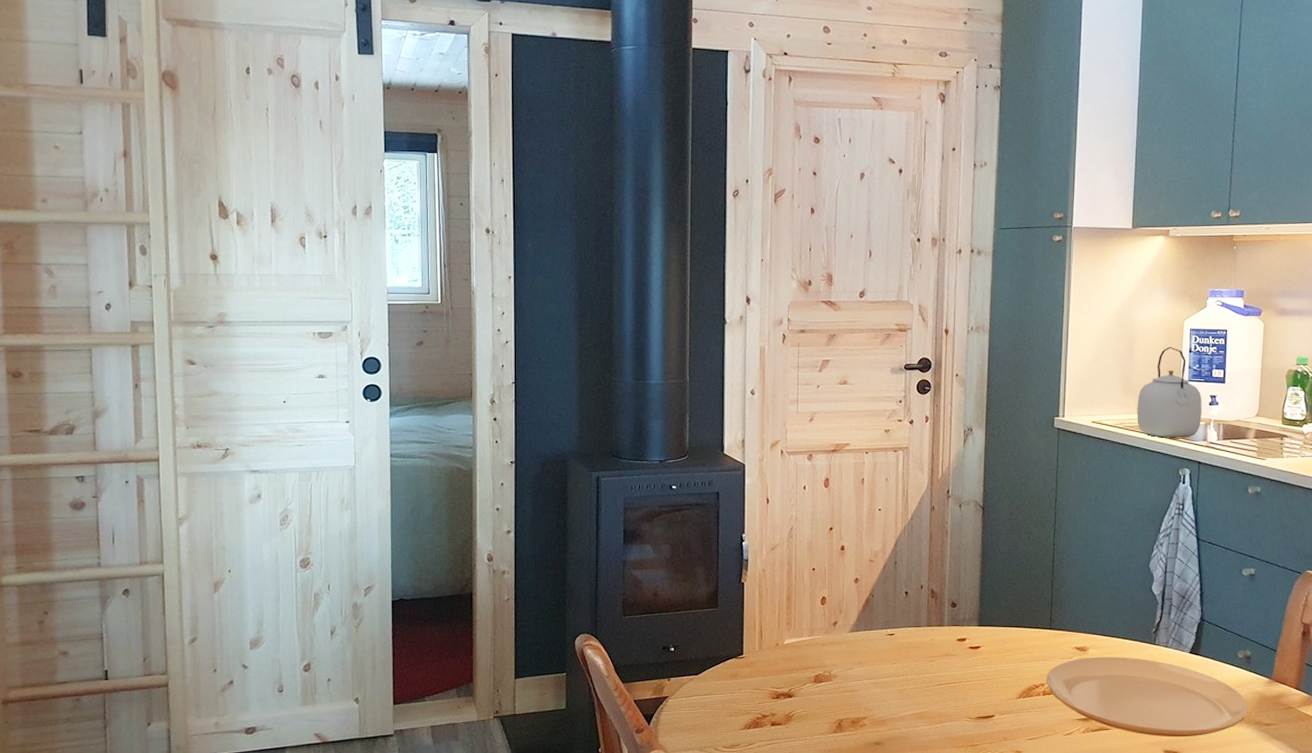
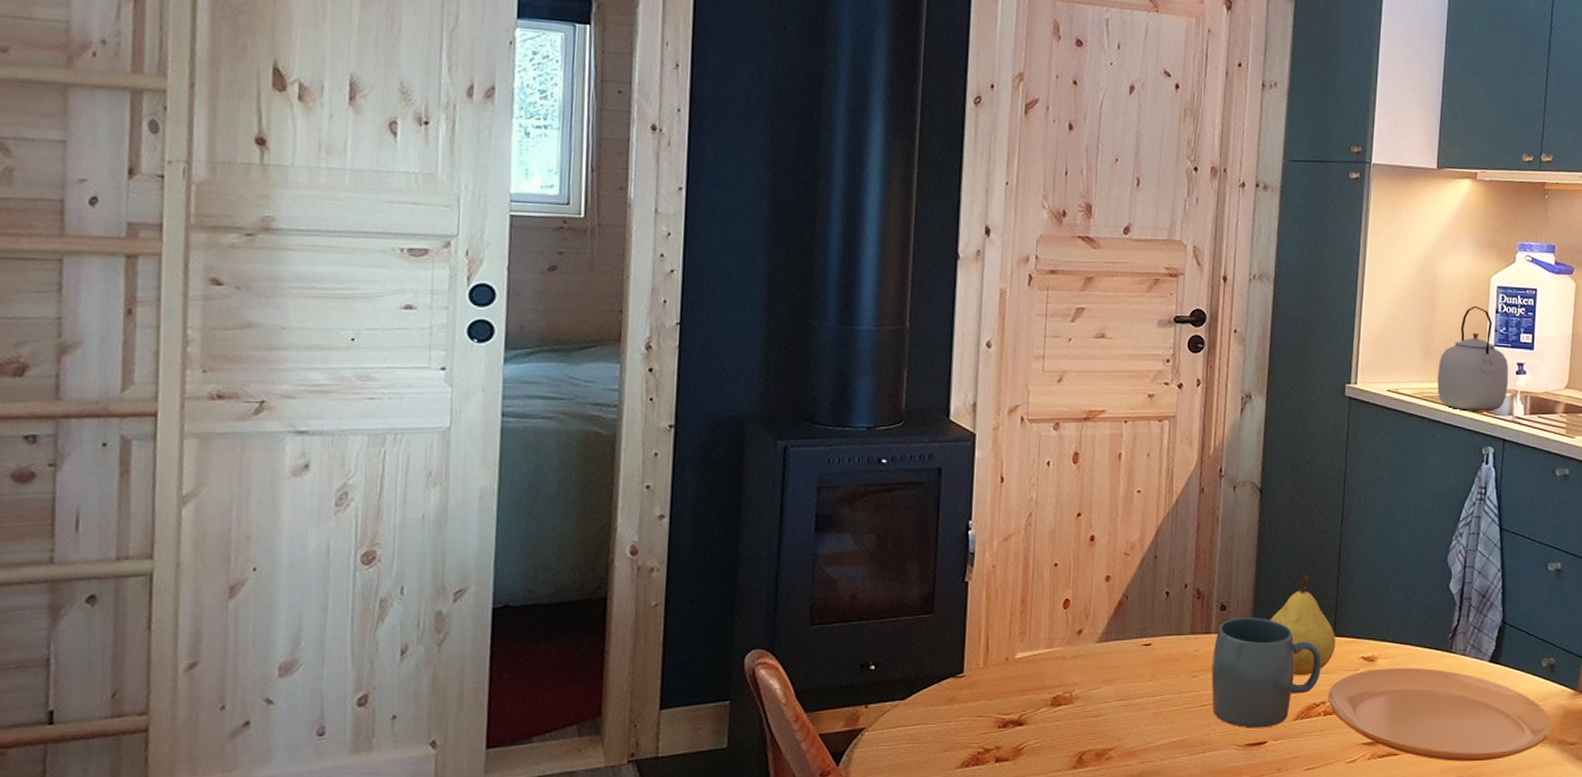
mug: none [946,612,1040,704] -> present [1211,617,1321,729]
fruit: none [994,578,1052,661] -> present [1270,575,1336,675]

